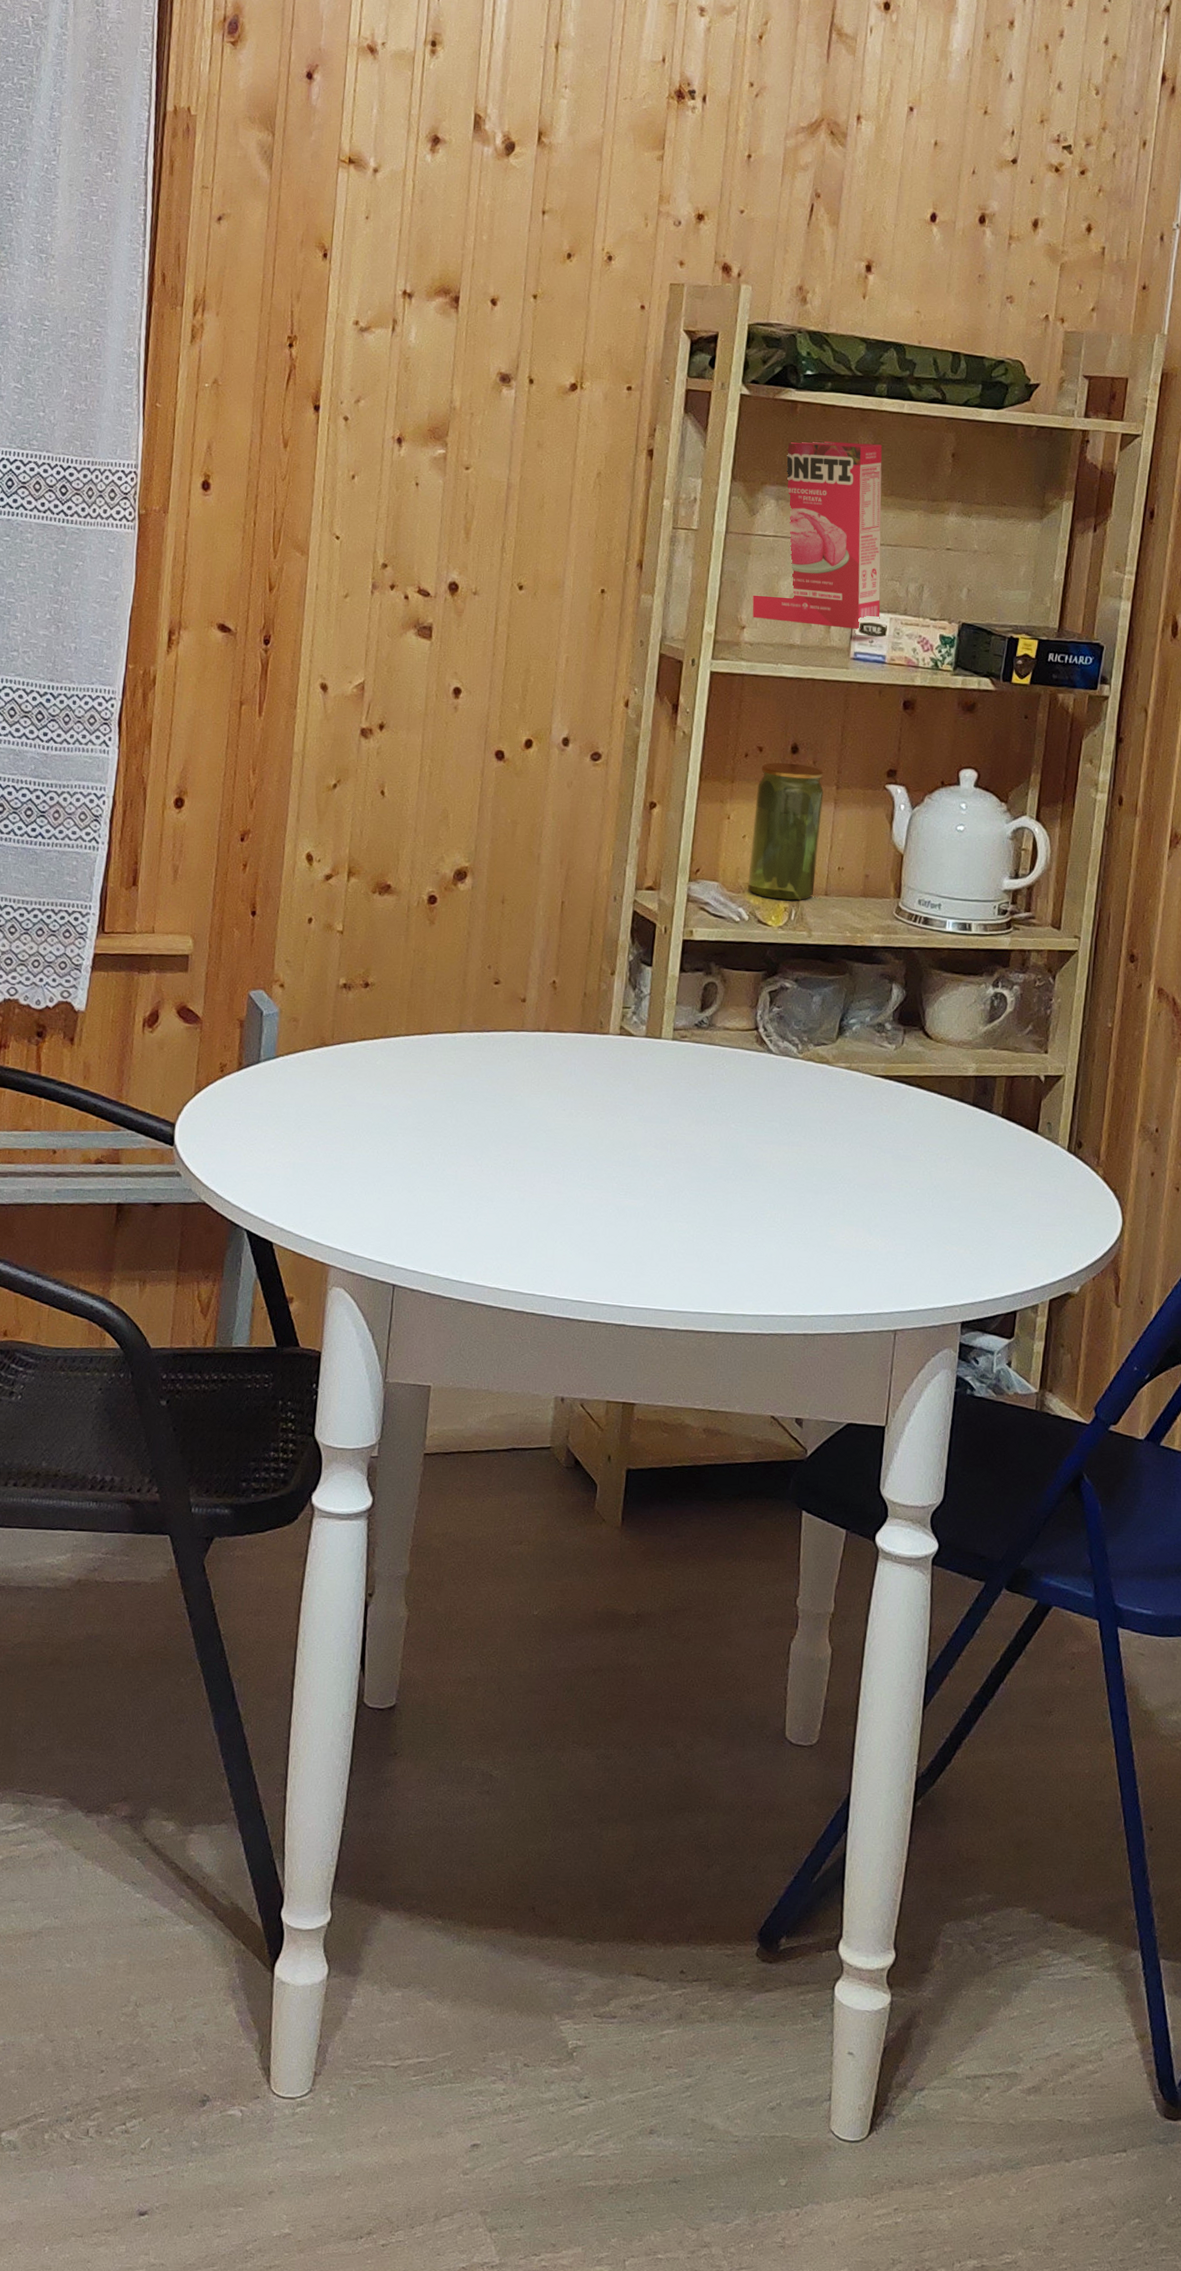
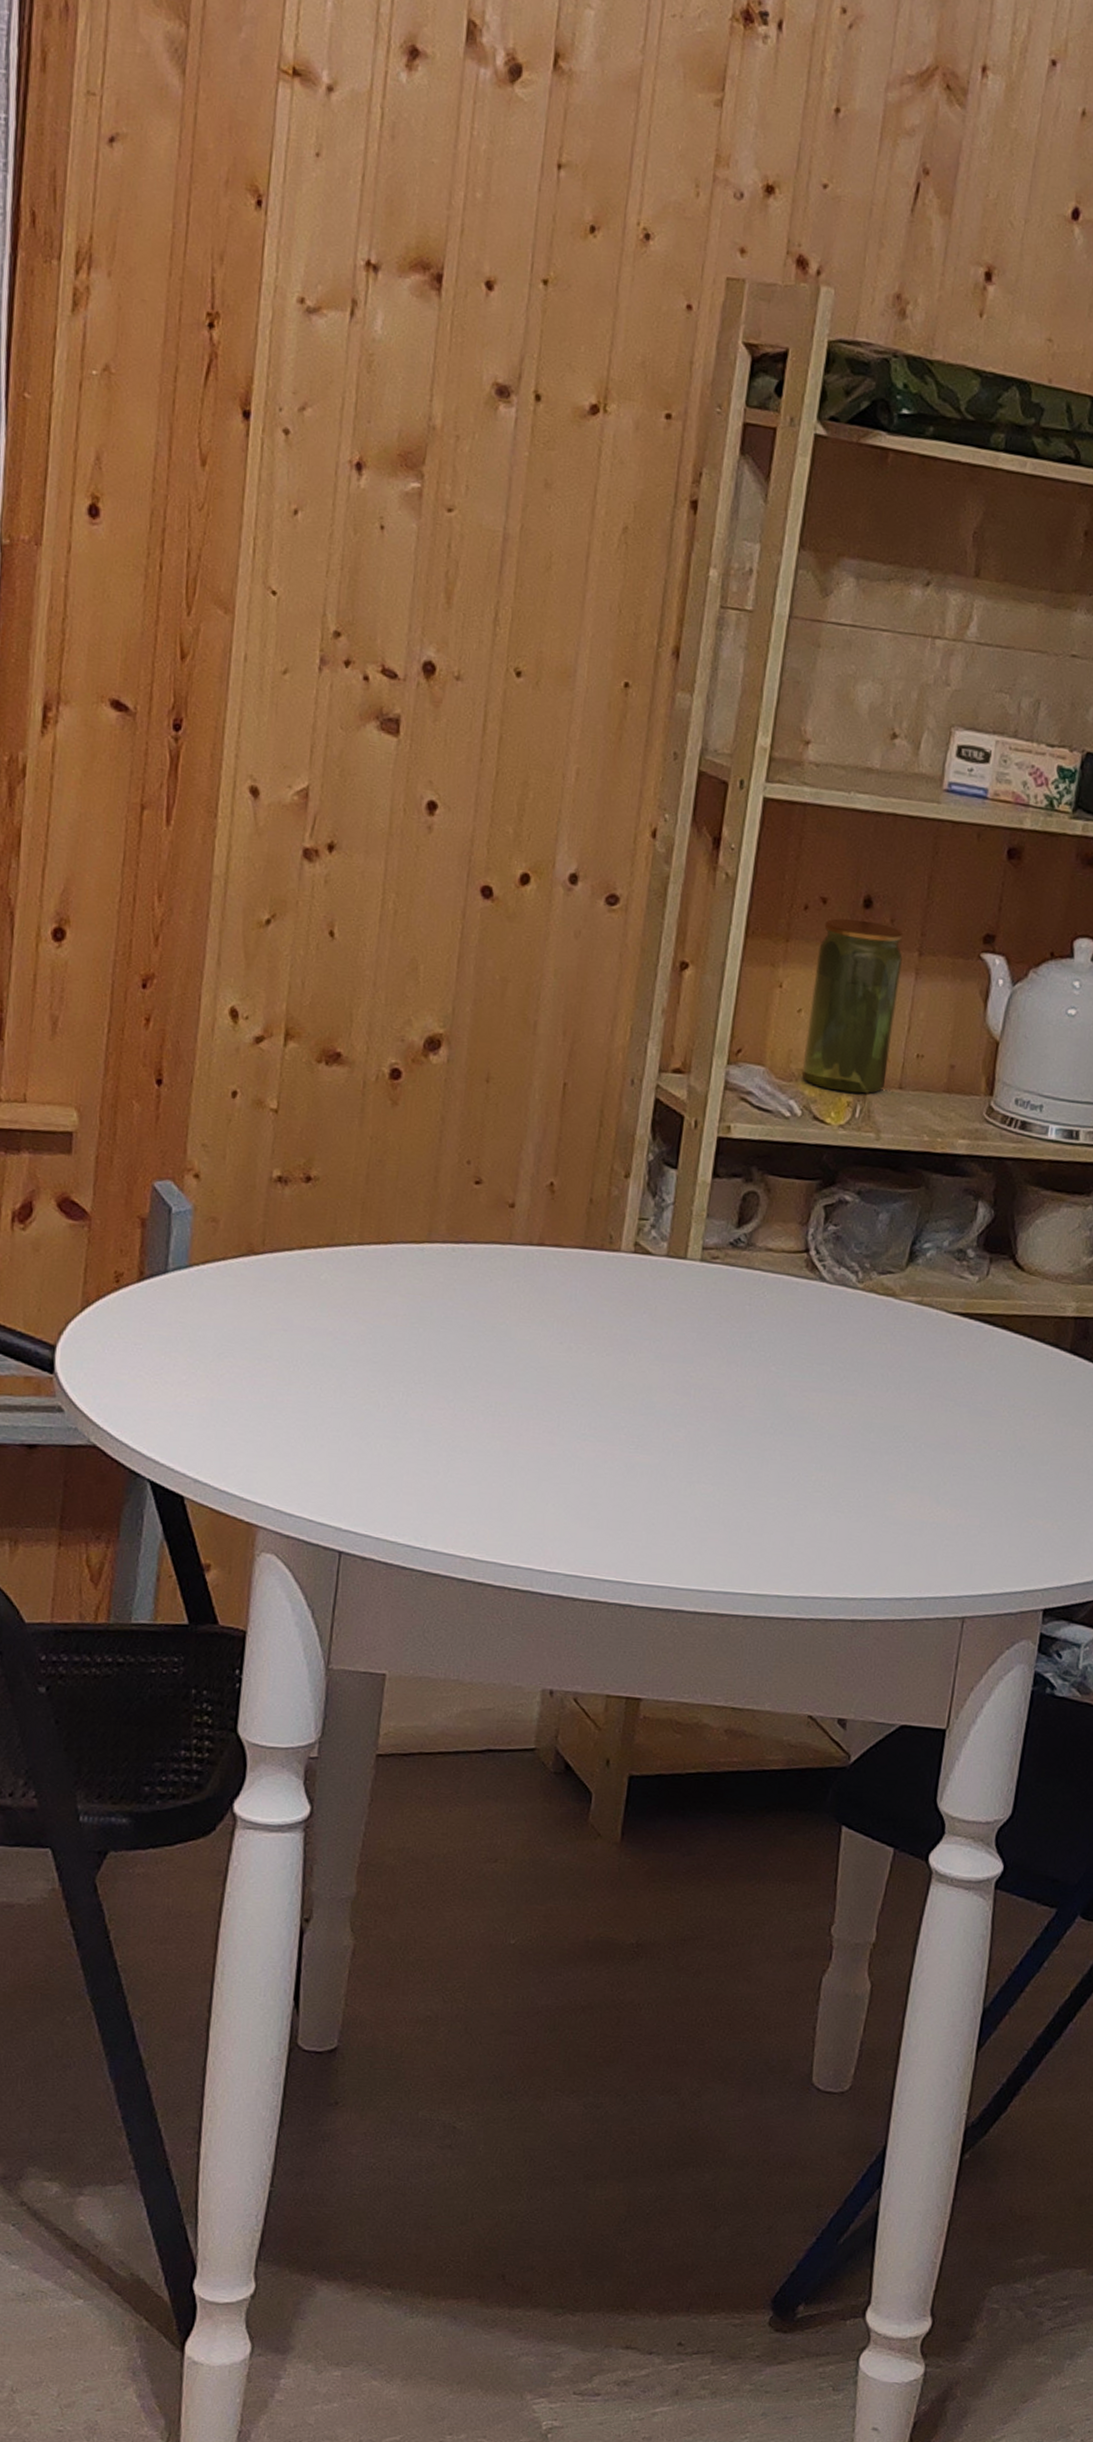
cereal box: present [752,441,882,629] -> none [820,503,996,753]

